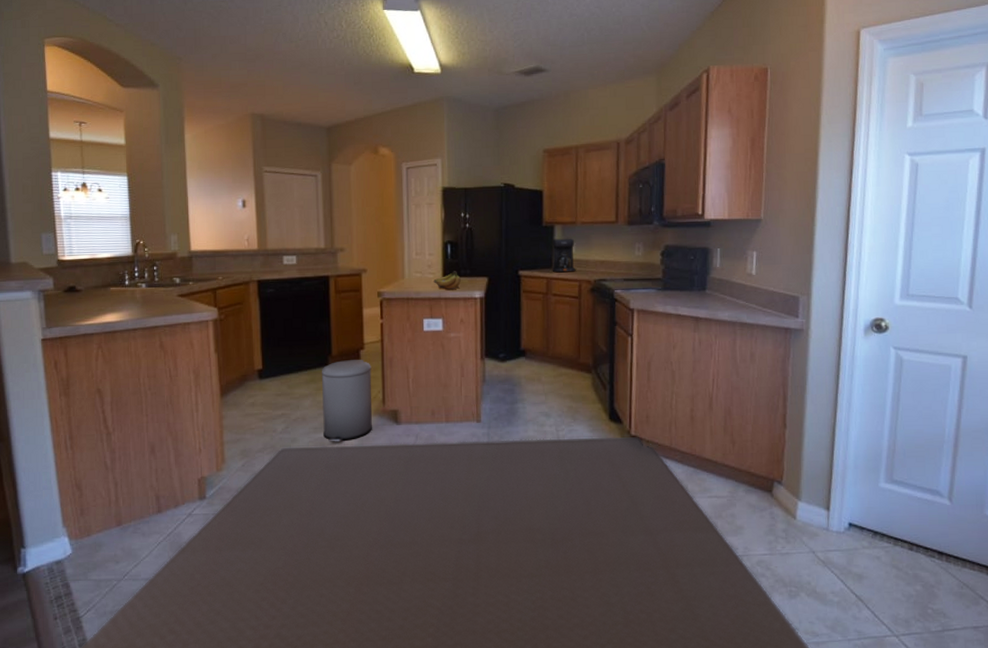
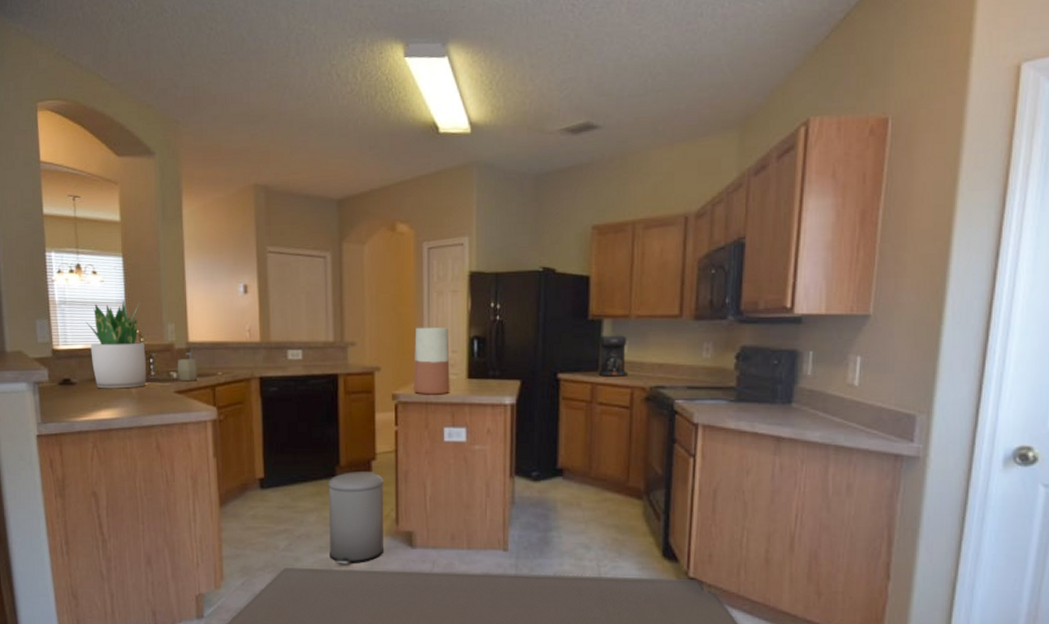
planter: none [91,215,150,295] -> present [86,300,146,389]
soap dispenser: none [180,260,201,286] -> present [177,353,199,382]
vase: none [396,234,428,292] -> present [413,327,450,395]
fruit: present [433,271,461,291] -> none [457,372,488,395]

